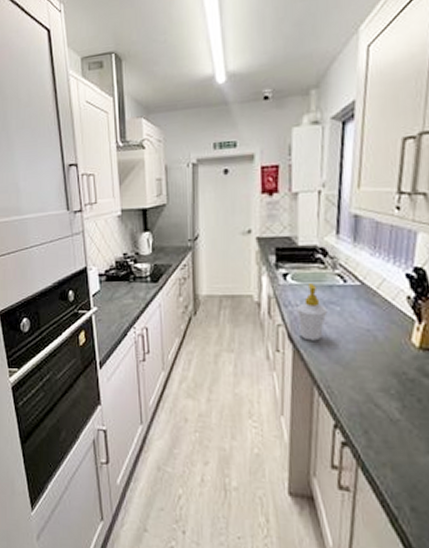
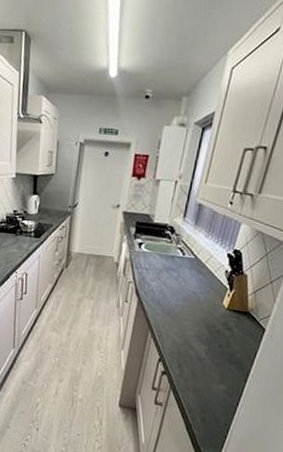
soap bottle: present [296,284,328,341] -> none [144,253,168,297]

